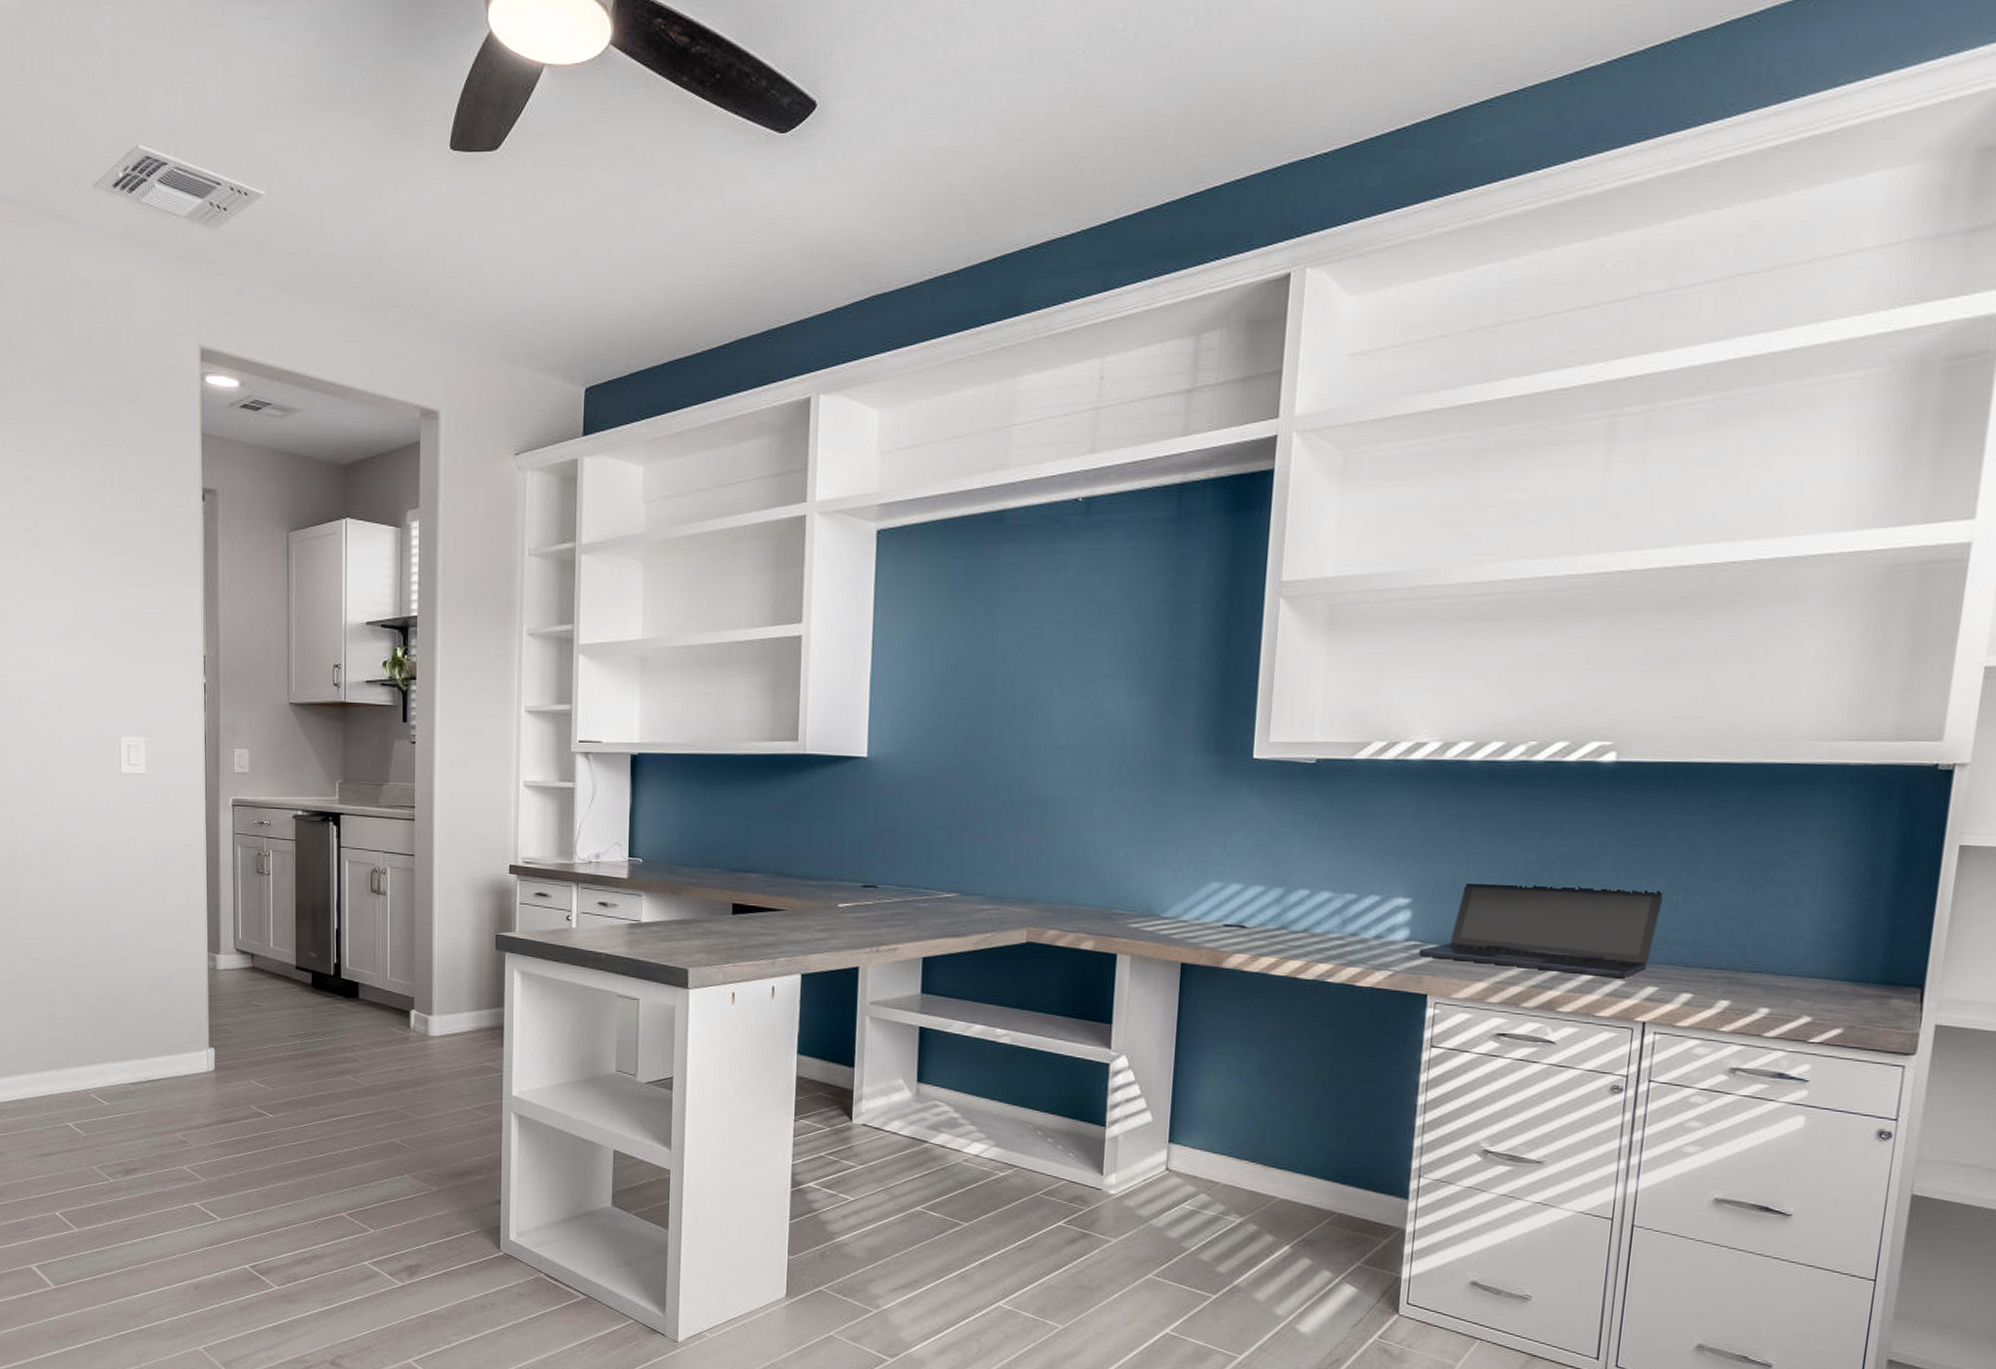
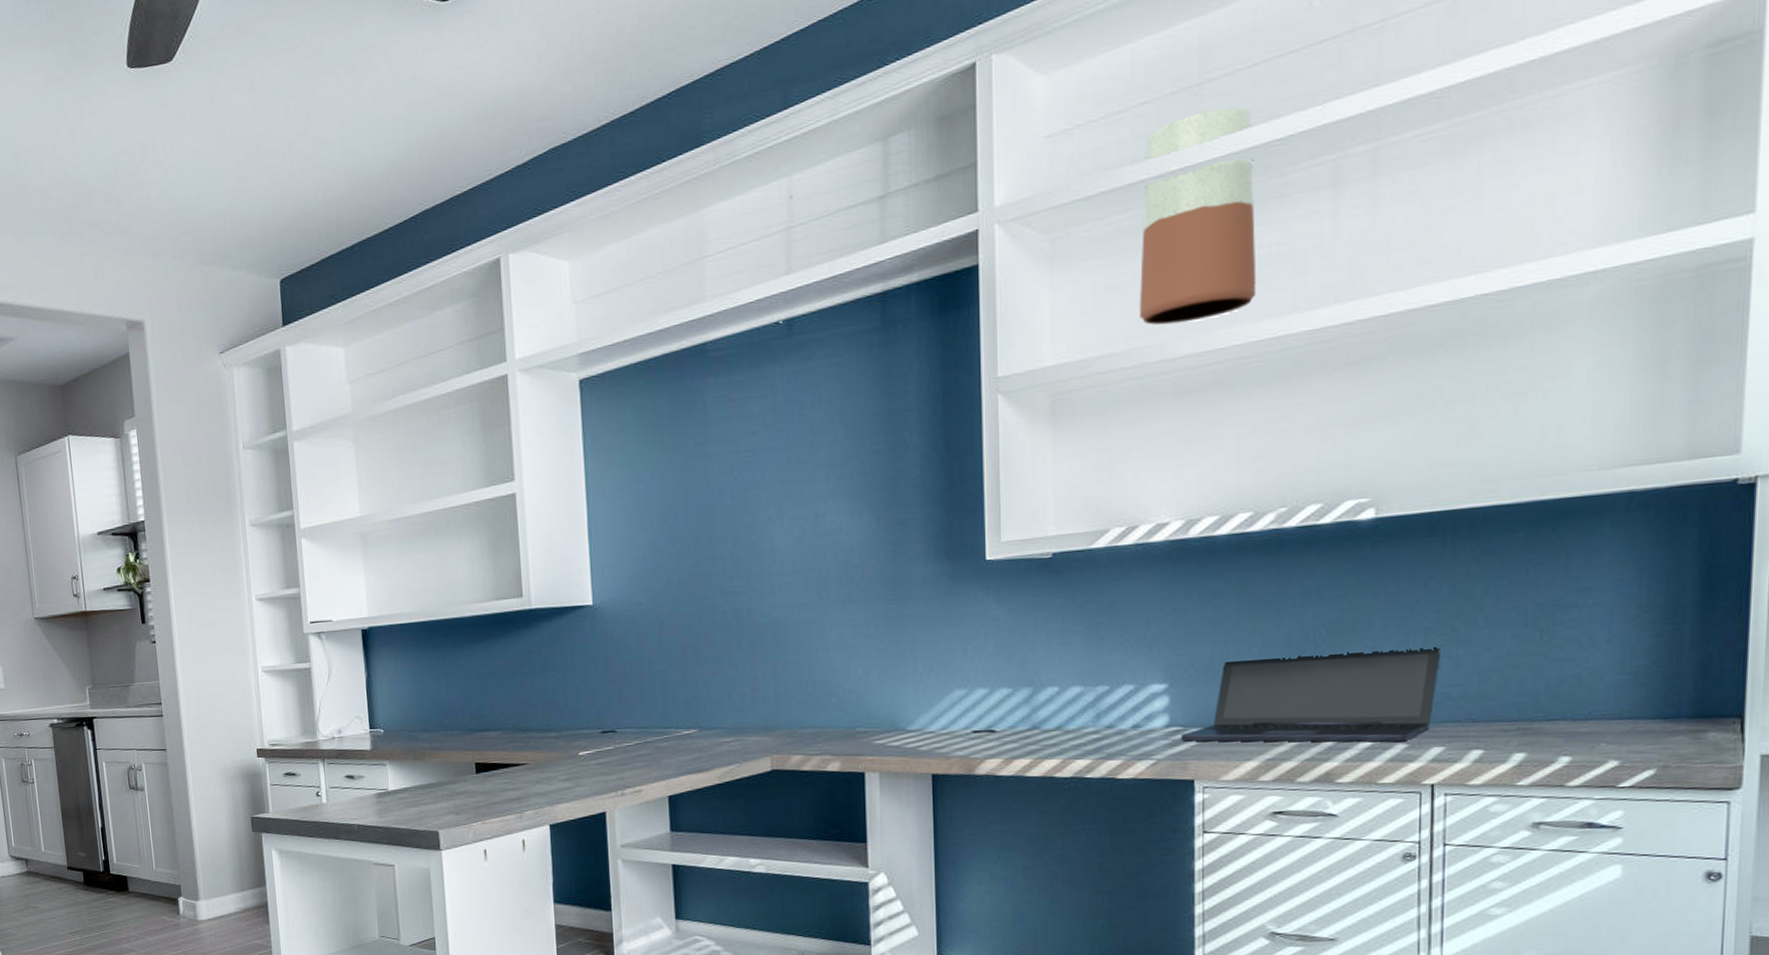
vase: none [1418,352,1540,552] -> present [1138,107,1257,326]

